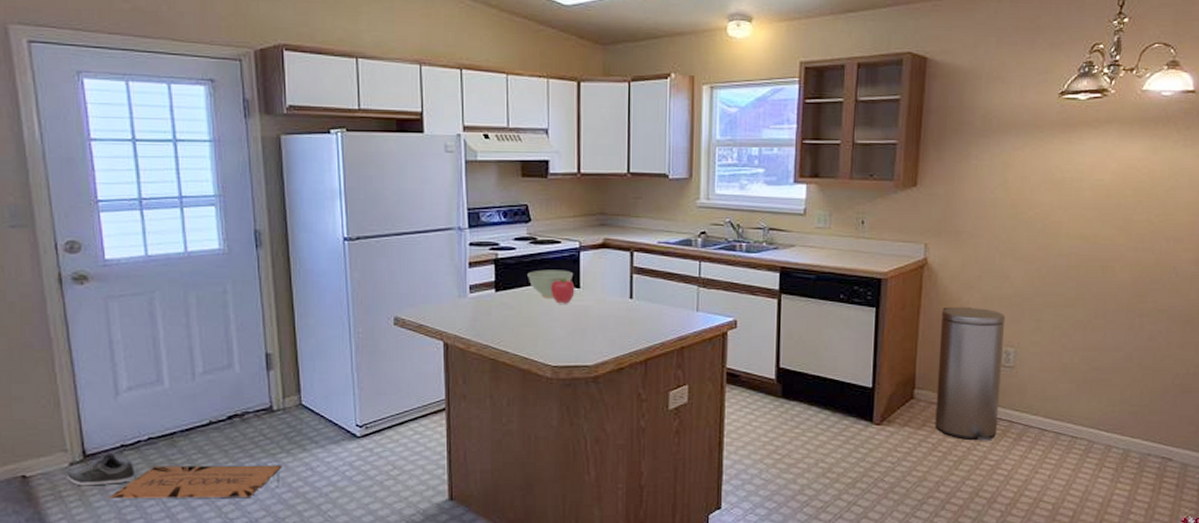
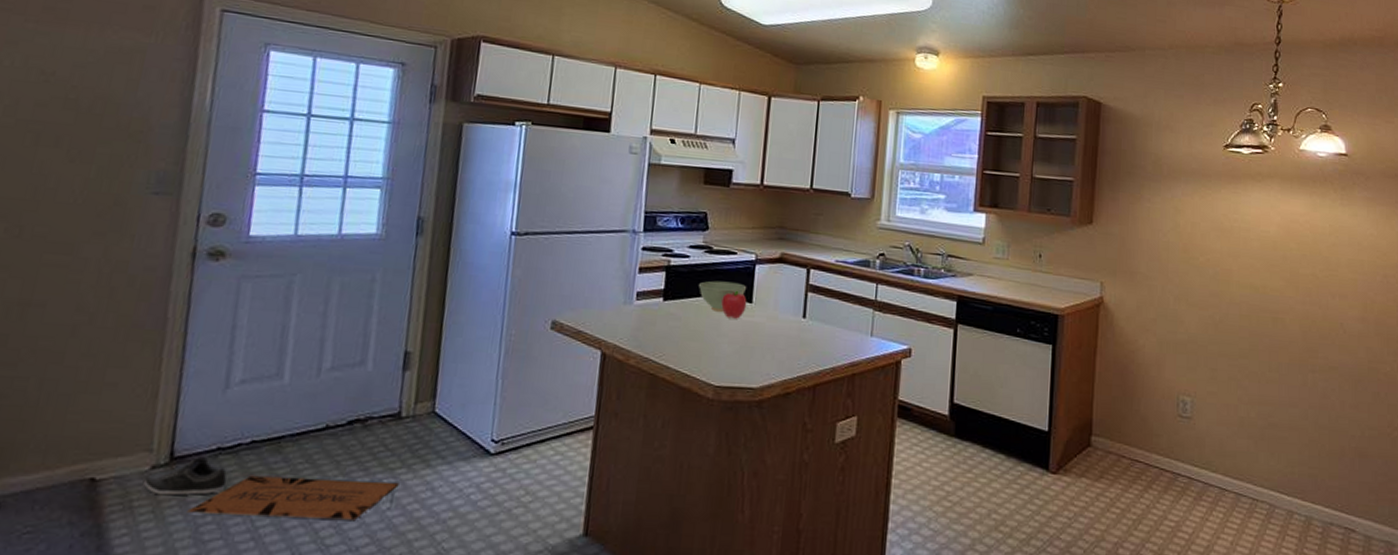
pedal bin: present [935,307,1006,442] -> none [1112,349,1181,500]

